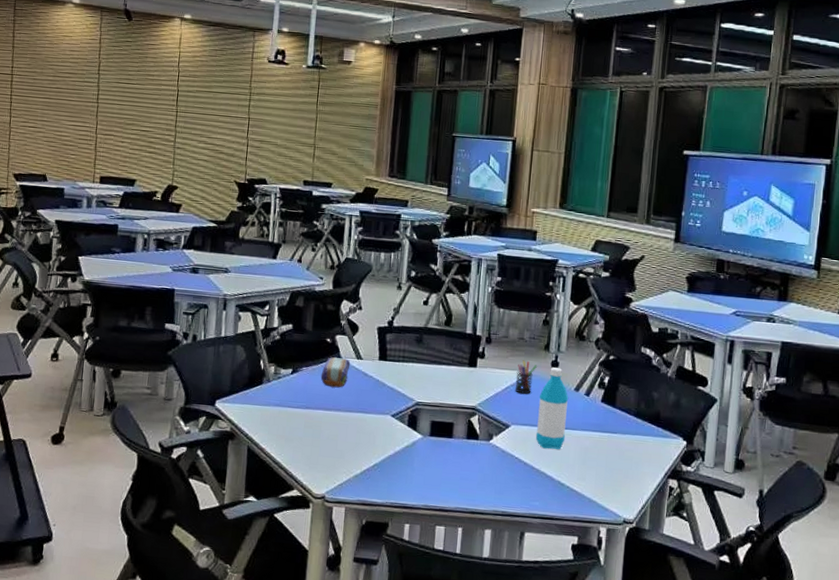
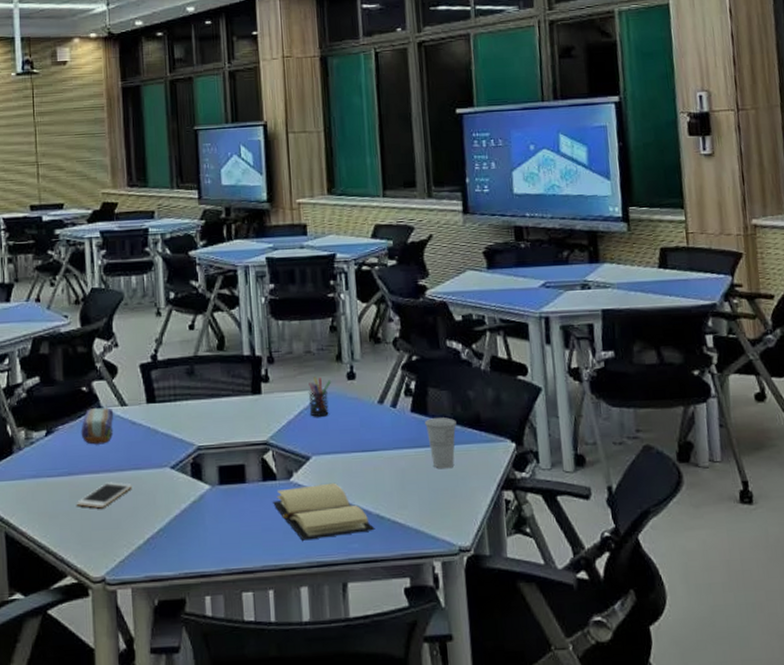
cell phone: none [310,419,357,440] -> present [77,482,132,509]
book: none [472,448,555,494] -> present [272,482,375,541]
water bottle: present [535,367,569,449] -> none [338,380,377,479]
cup: none [611,410,639,454] -> present [424,417,457,469]

